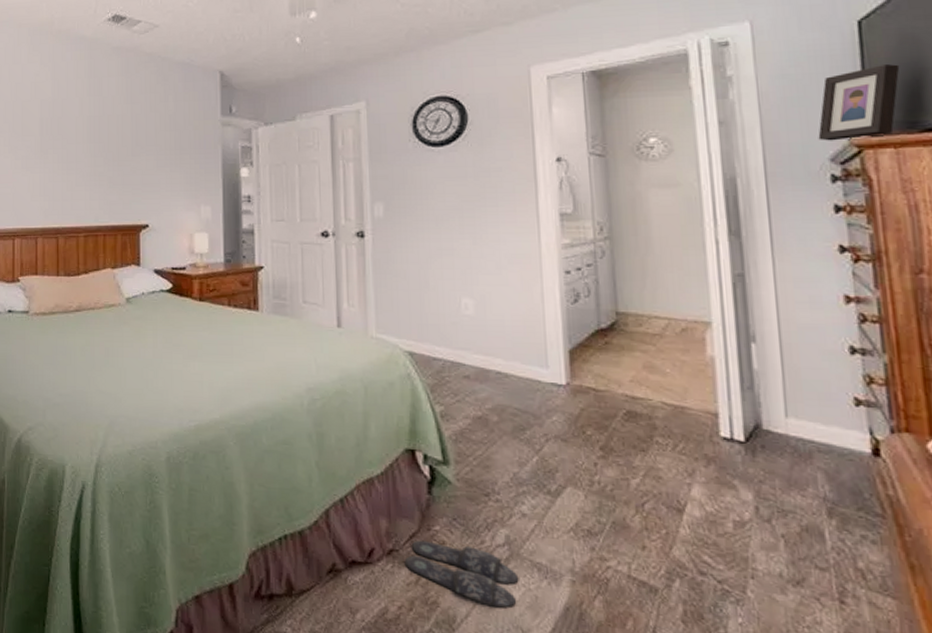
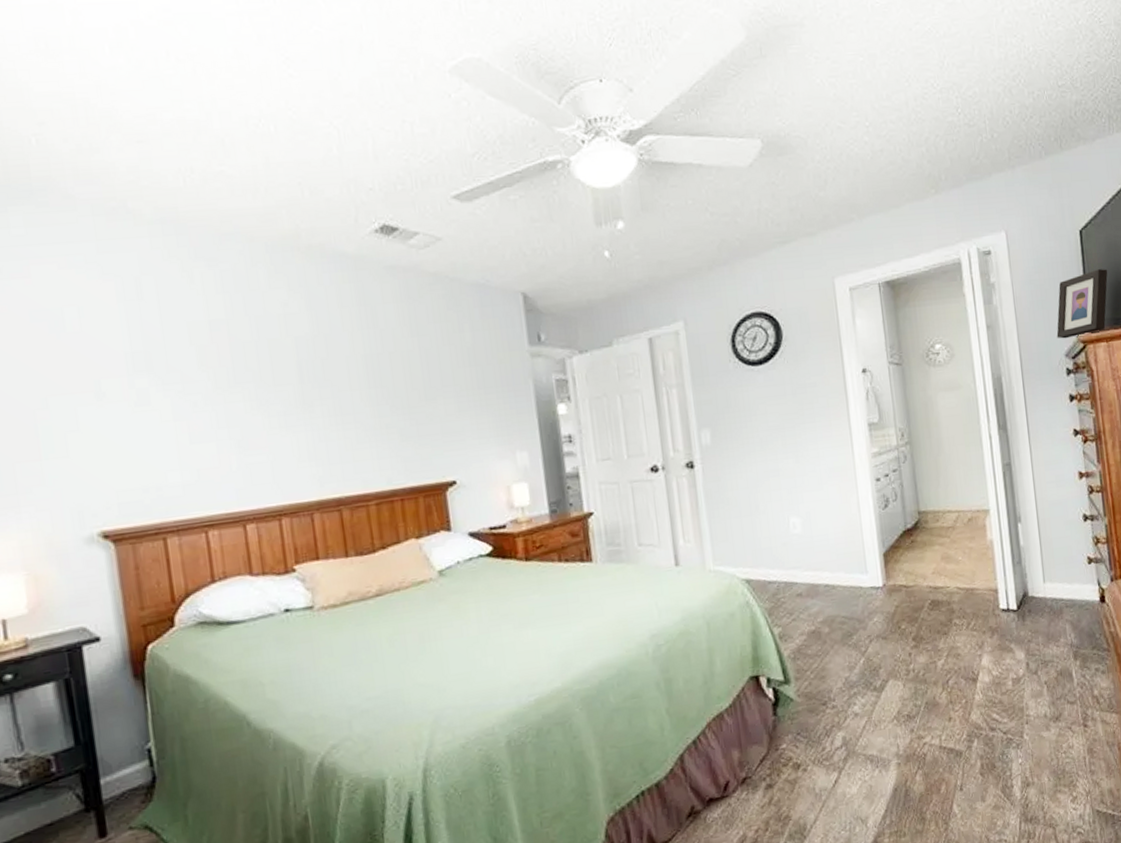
slippers: present [404,540,519,608] -> none [757,755,856,807]

